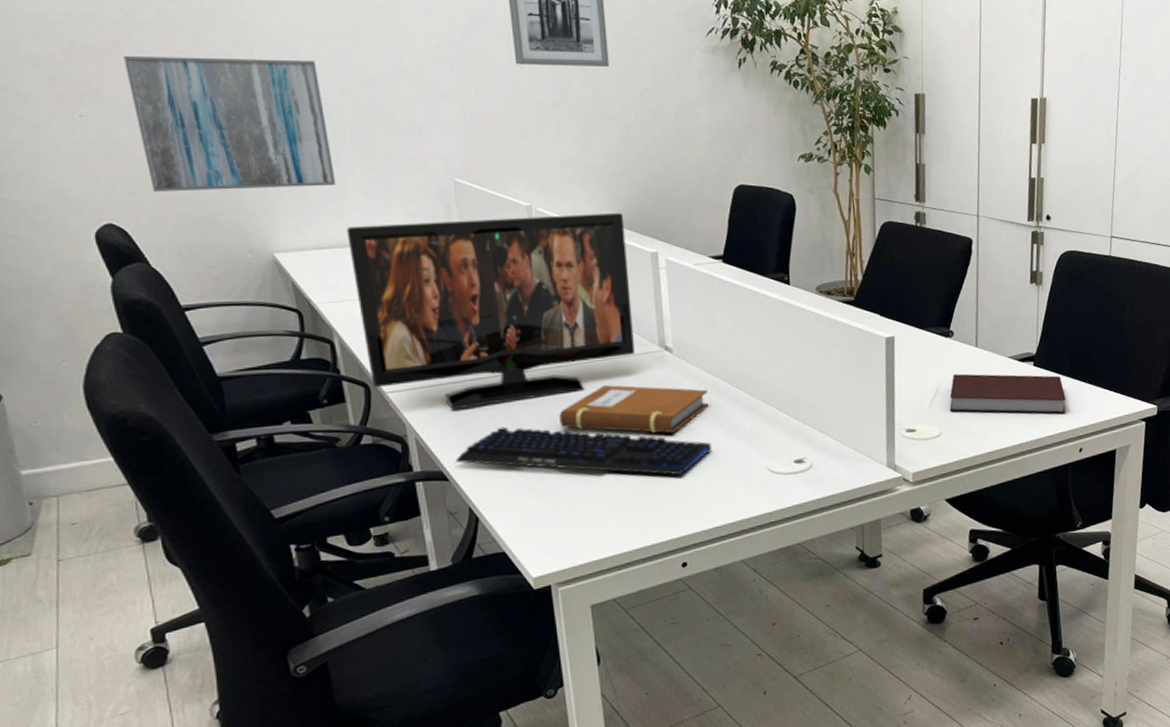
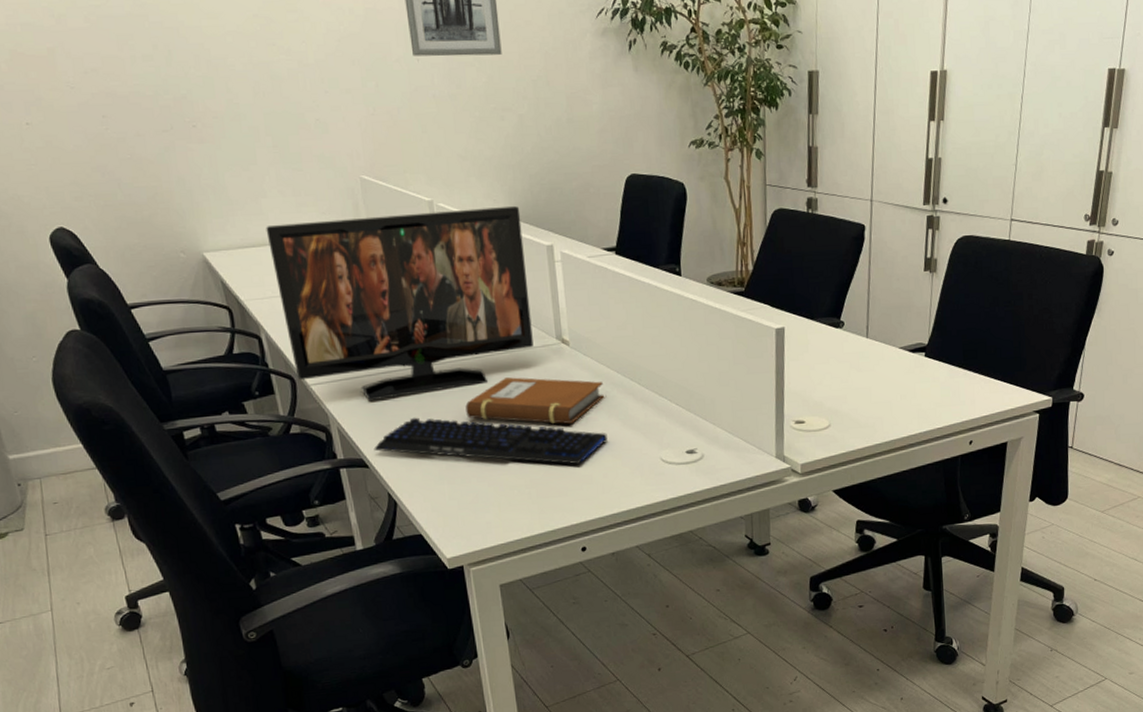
wall art: present [124,56,336,193] -> none [59,60,254,197]
notebook: present [949,373,1066,414] -> none [838,365,958,406]

